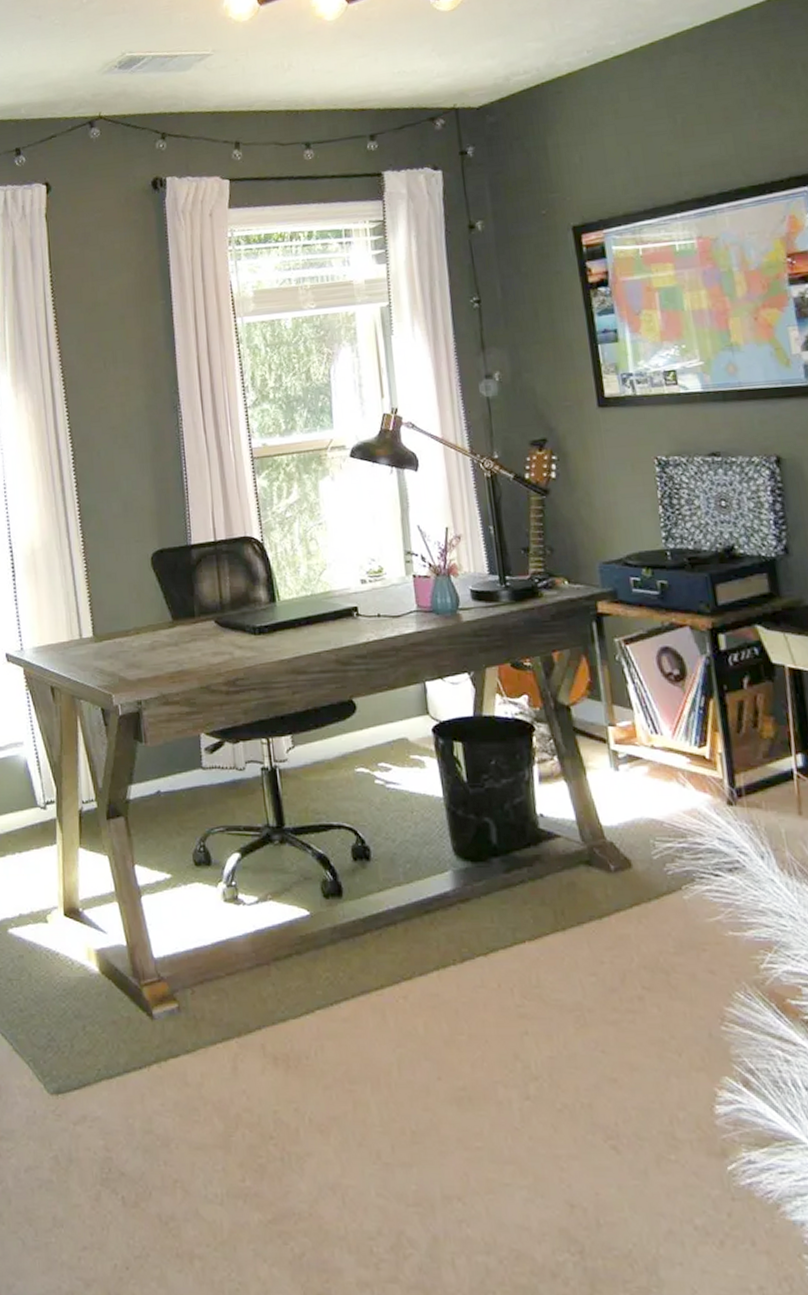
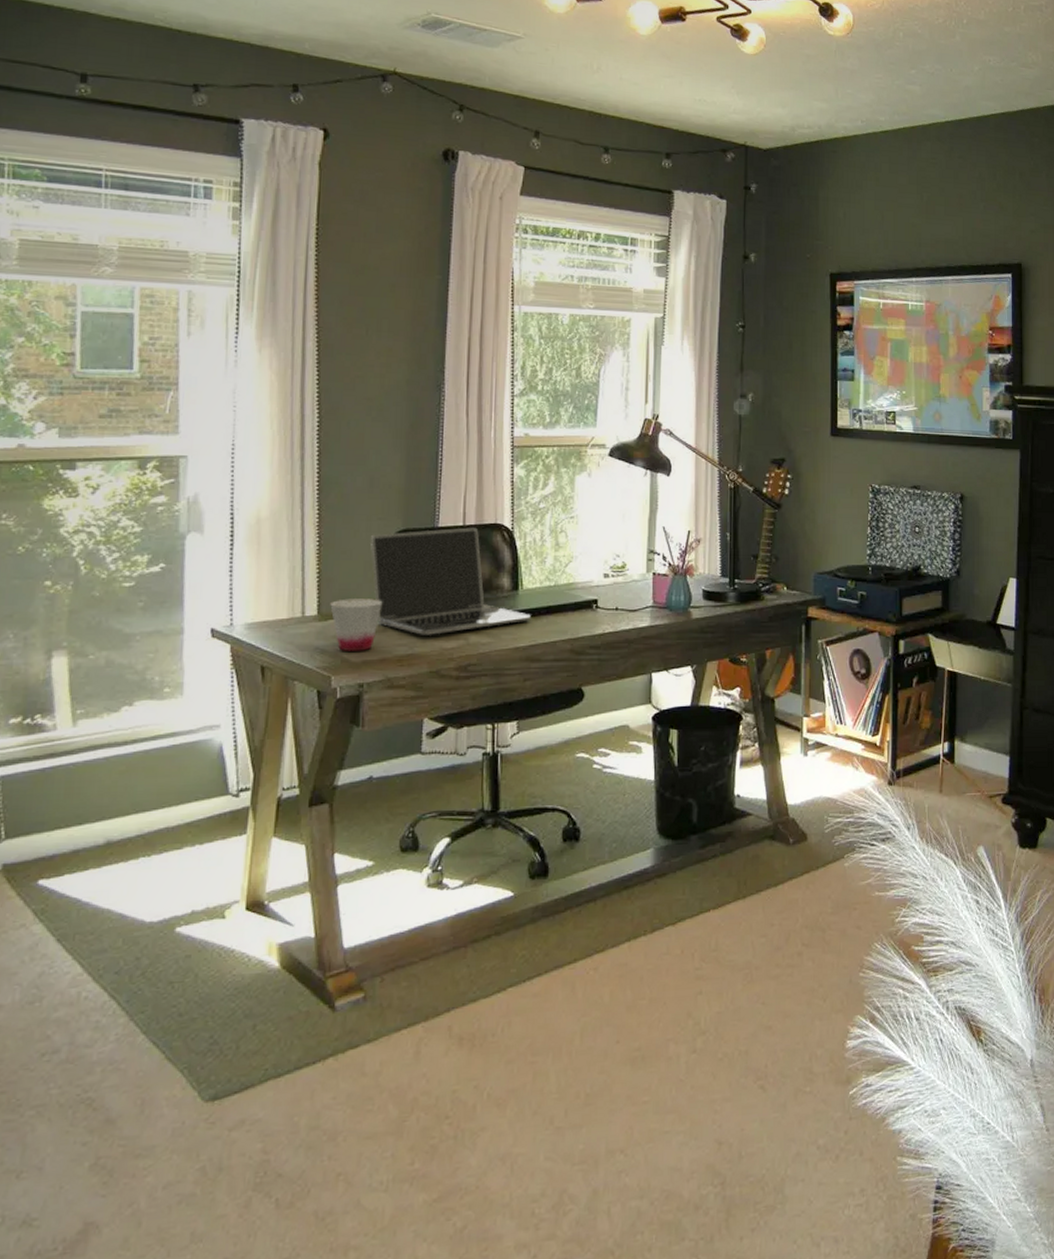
cup: none [103,618,149,670] -> present [330,599,383,651]
laptop: none [131,542,292,652] -> present [371,527,531,635]

